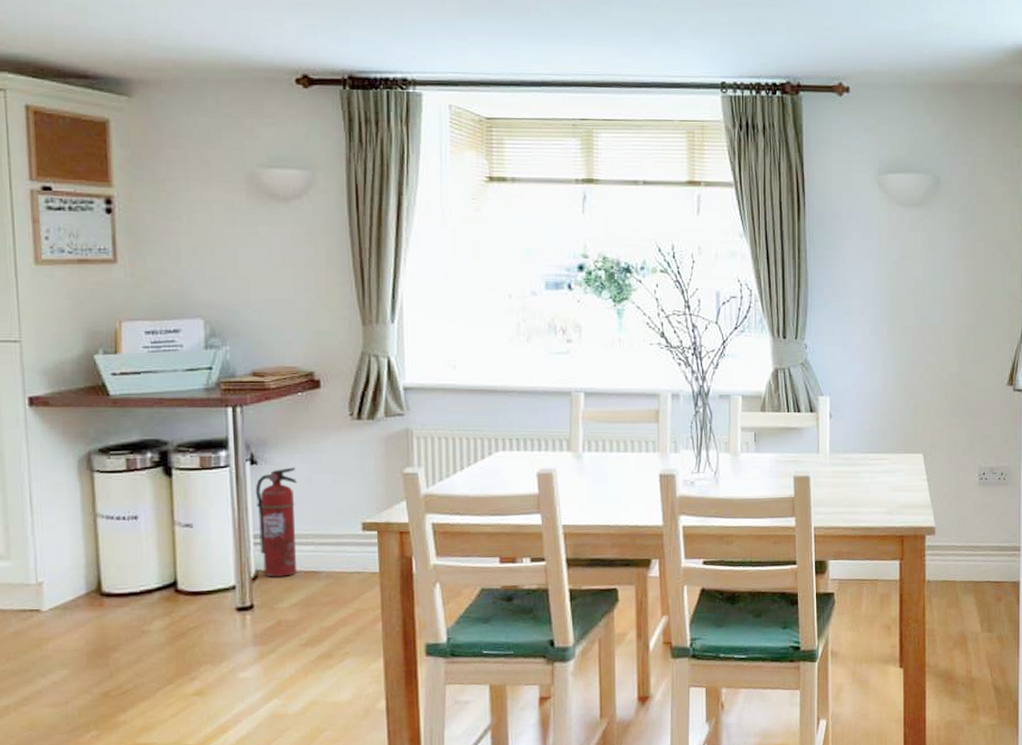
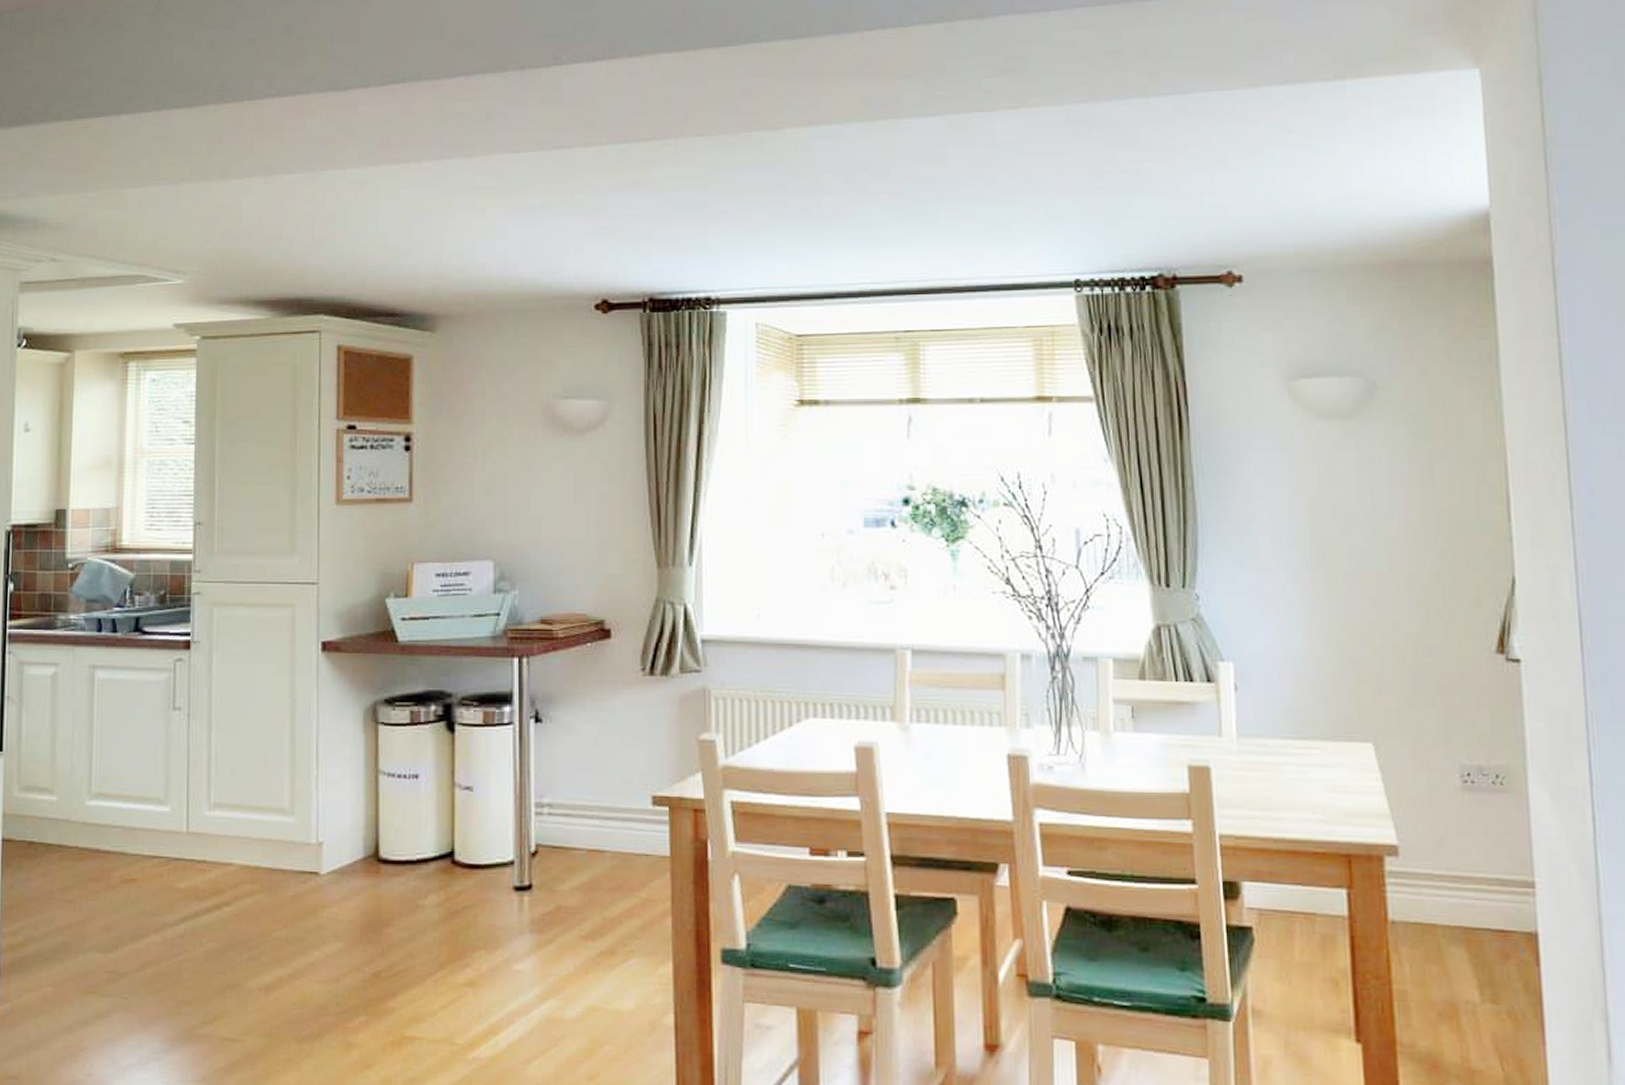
fire extinguisher: present [255,467,298,577] -> none [538,727,583,854]

